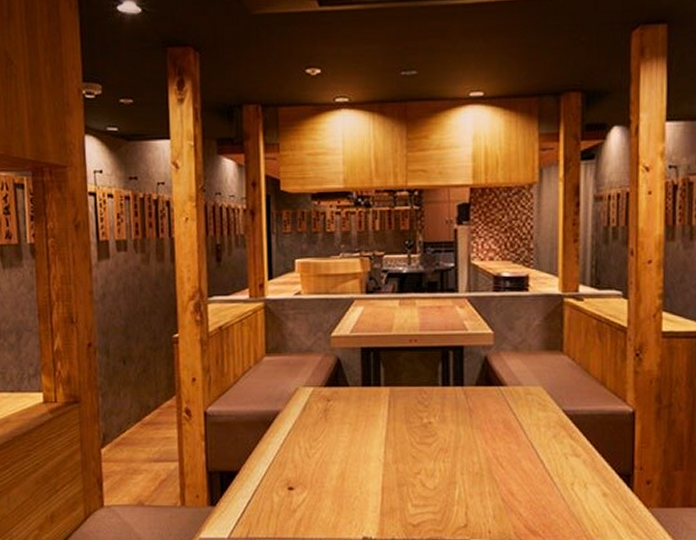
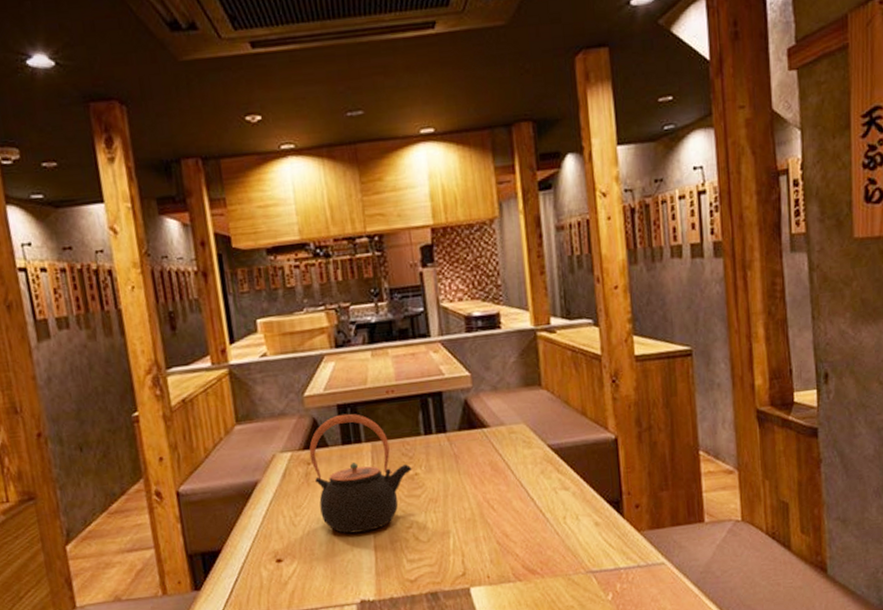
teapot: none [330,357,426,472] -> present [309,413,412,534]

